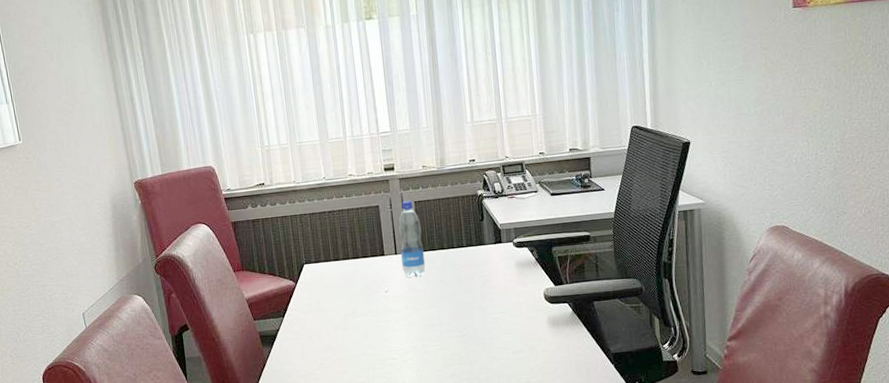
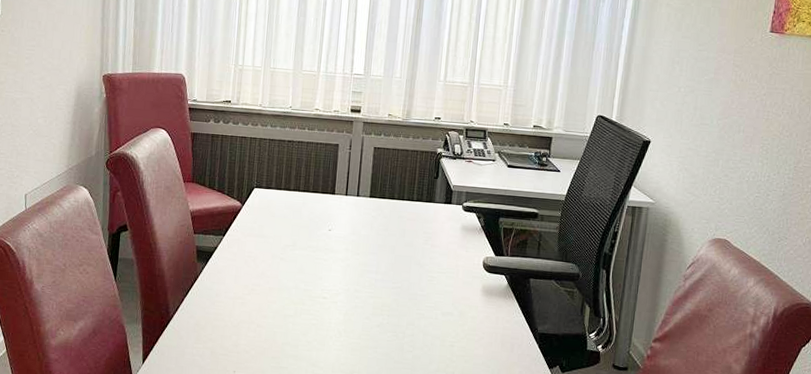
bottle: present [398,200,426,277] -> none [350,145,377,222]

